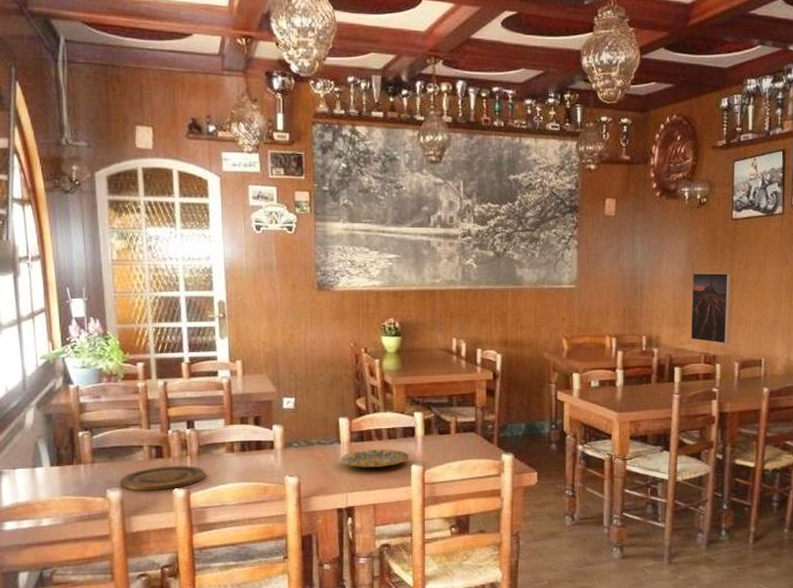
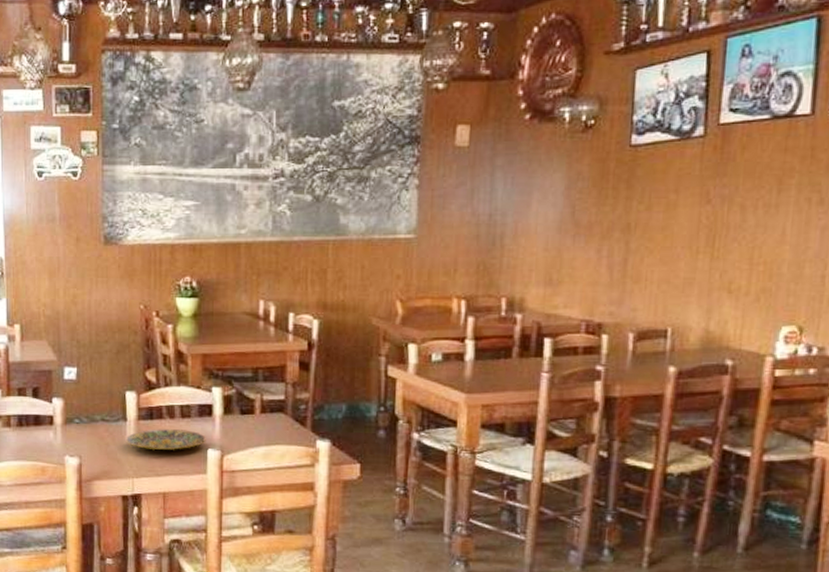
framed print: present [690,273,732,344] -> none [567,217,628,309]

